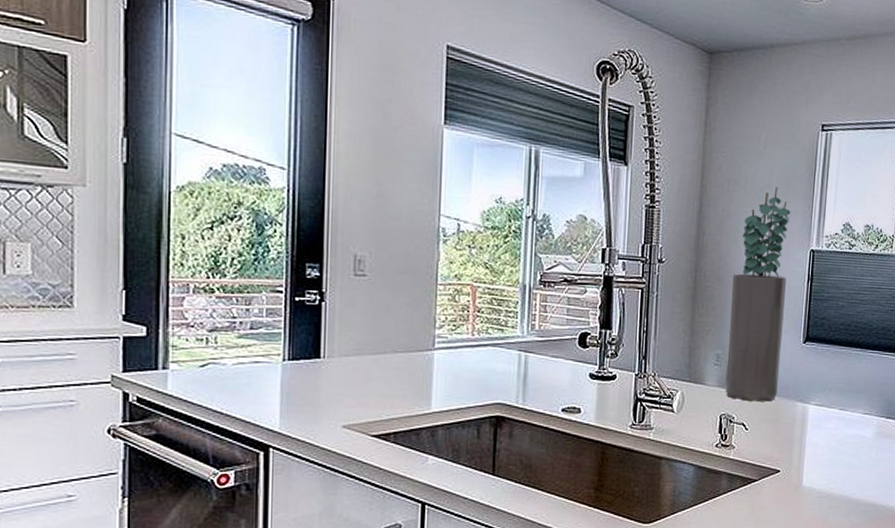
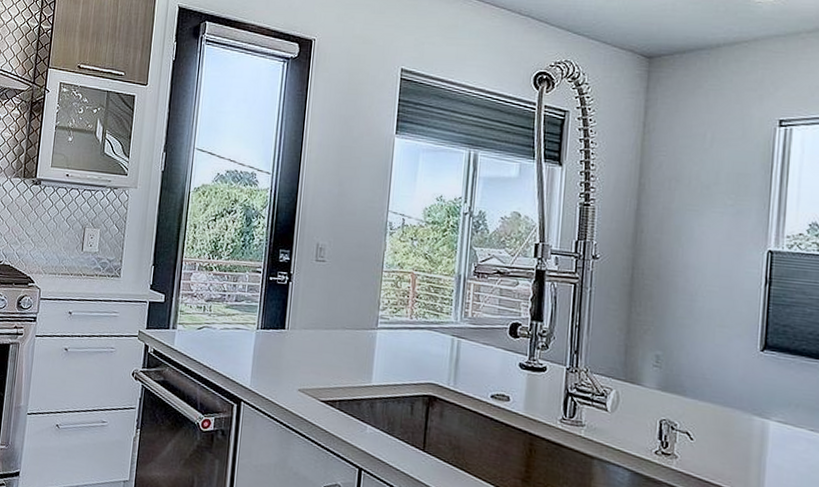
vase: present [725,187,791,402] -> none [666,184,743,412]

